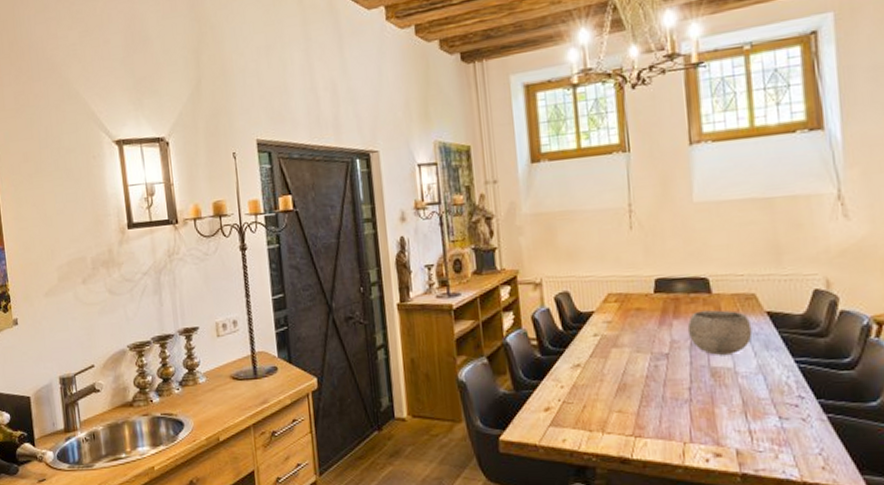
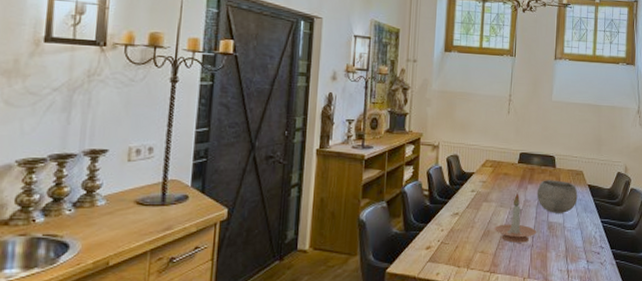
candle holder: none [633,332,696,398] -> present [494,193,537,243]

